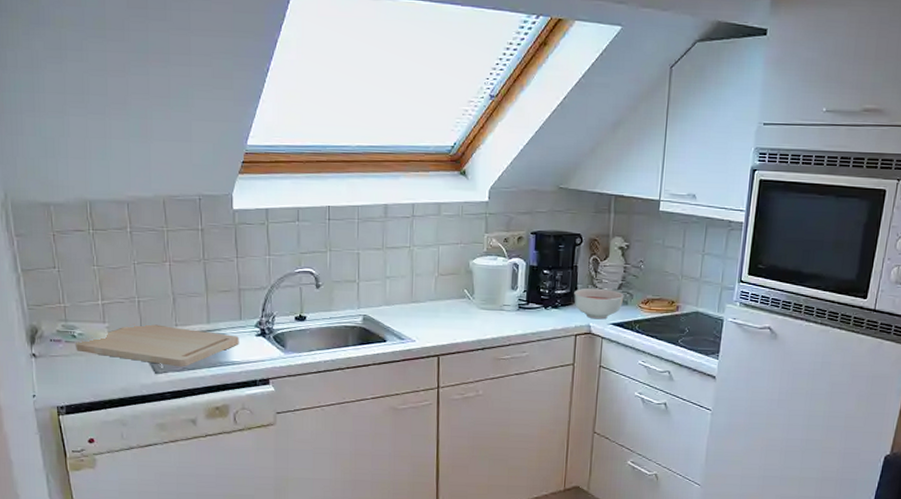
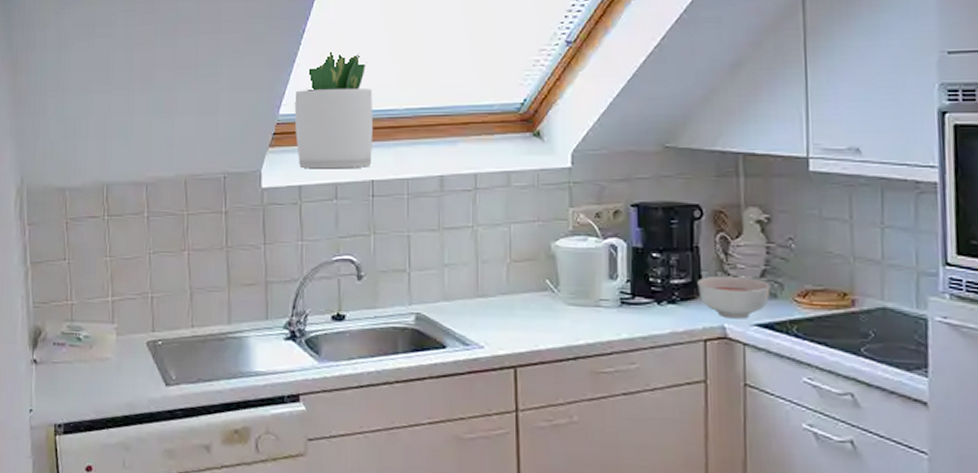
cutting board: present [76,323,239,367] -> none [80,323,265,378]
planter: none [261,91,329,196] -> present [294,52,373,169]

